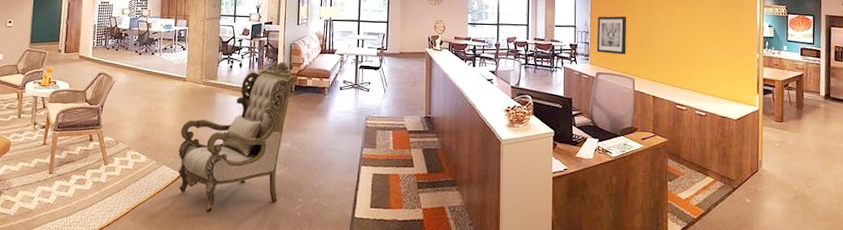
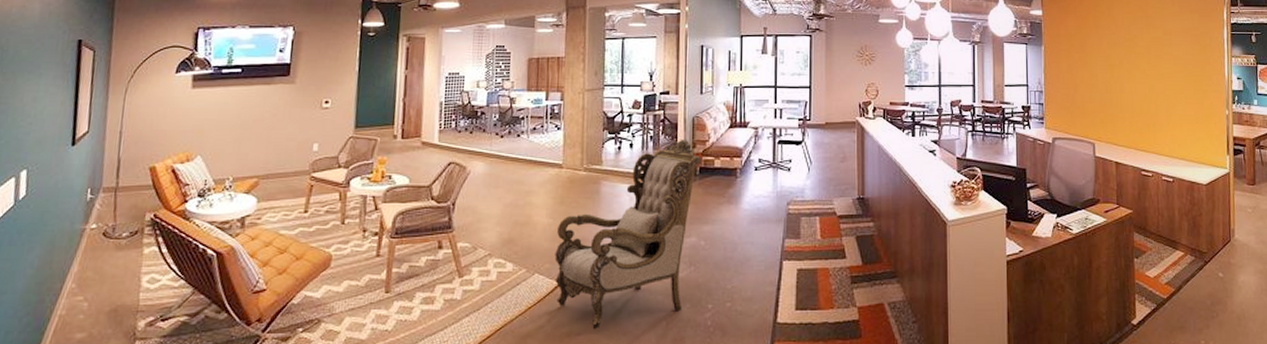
wall art: present [597,16,627,55] -> none [1052,72,1085,116]

